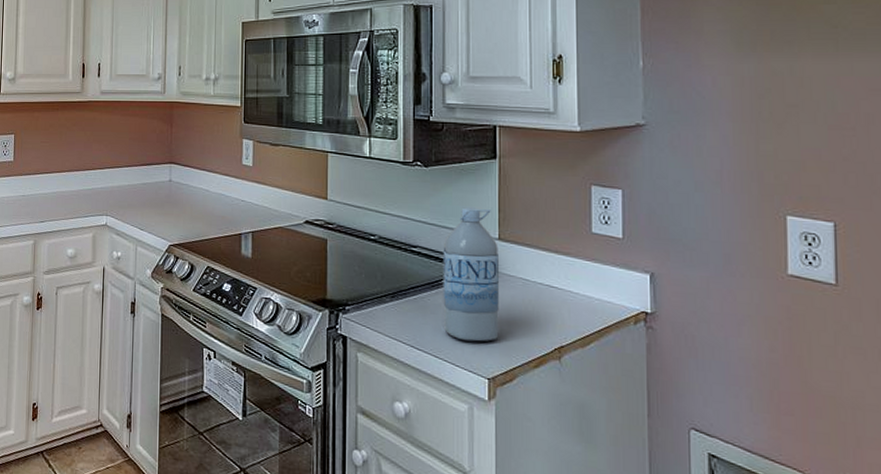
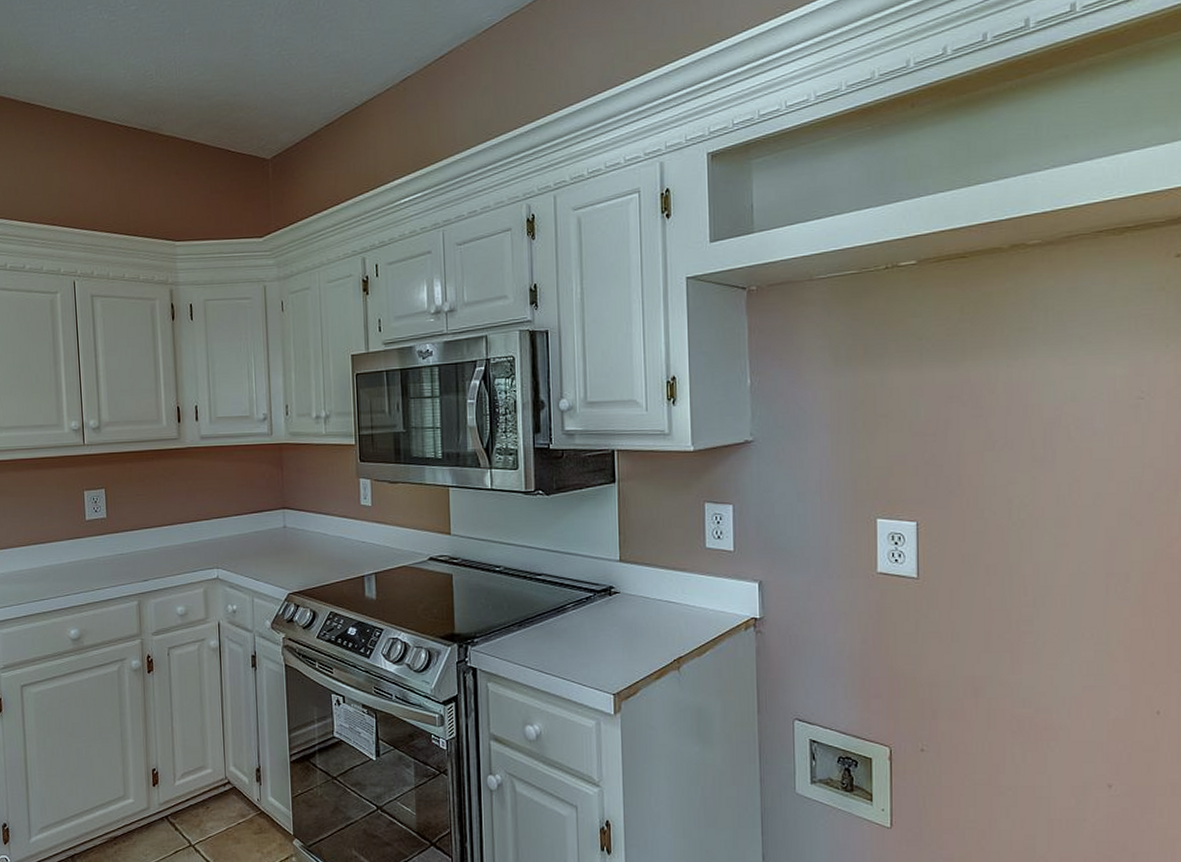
water bottle: present [443,207,499,342] -> none [567,532,622,661]

